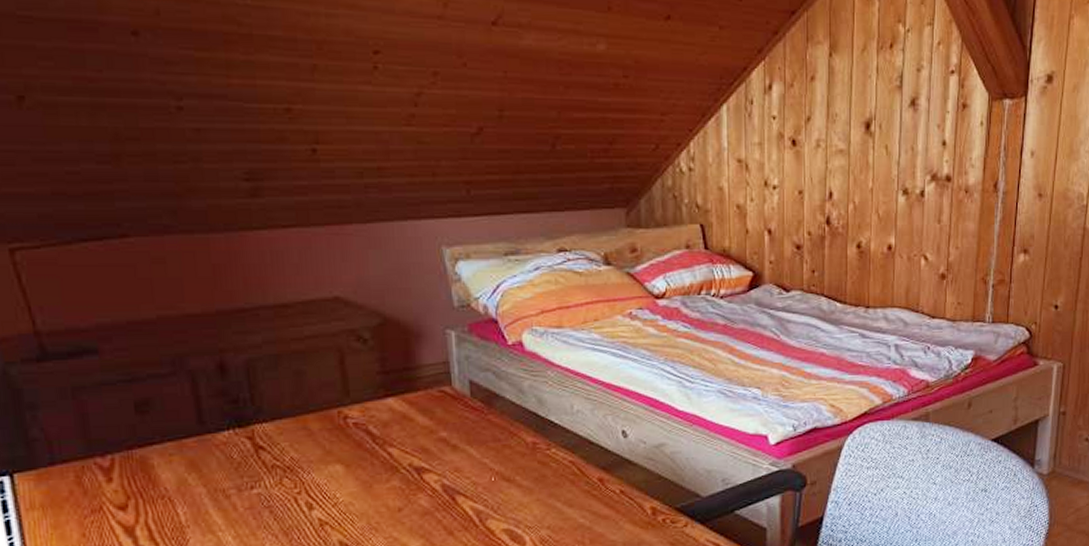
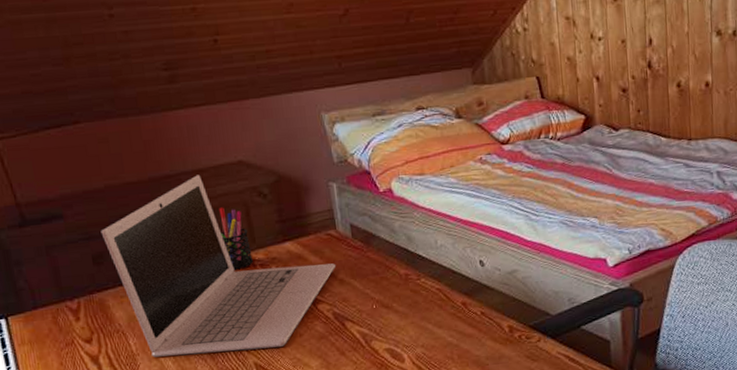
laptop: none [148,310,449,531] -> present [101,174,337,357]
pen holder: none [305,351,347,429] -> present [219,207,254,270]

